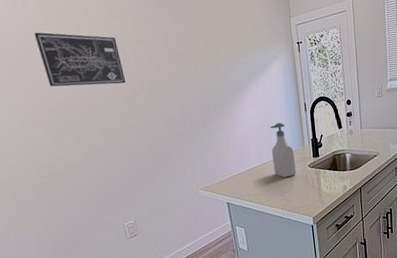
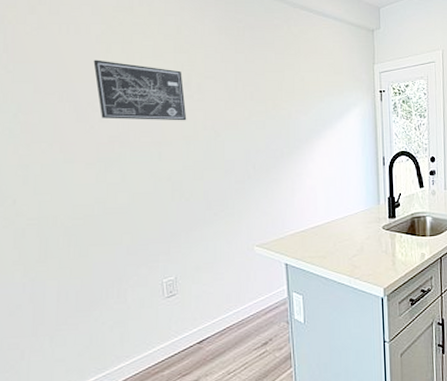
soap bottle: present [270,122,296,178] -> none [342,176,368,239]

